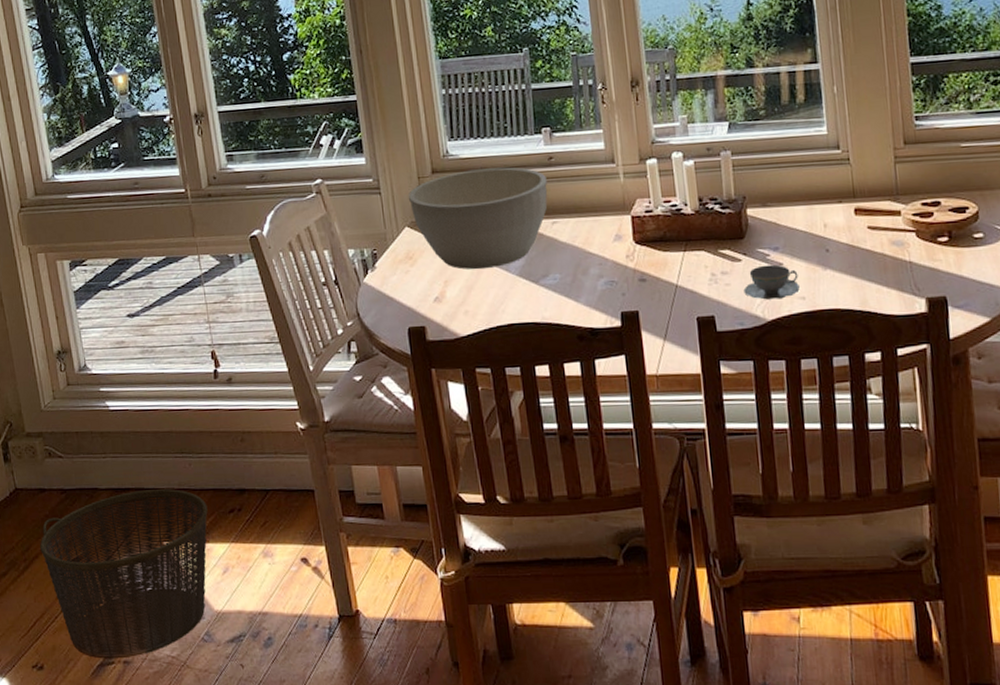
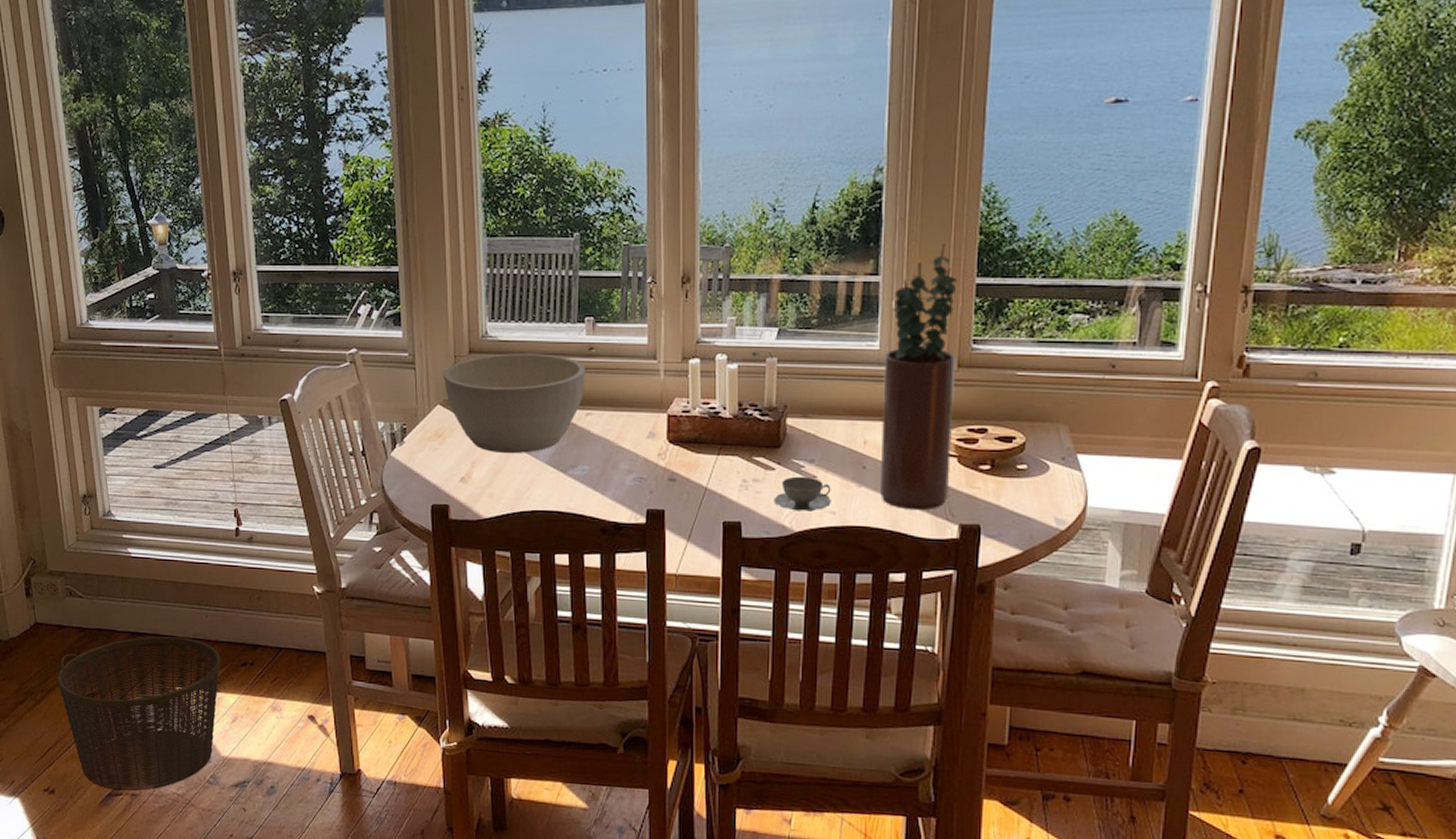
vase: none [832,27,912,288] -> present [880,243,958,510]

